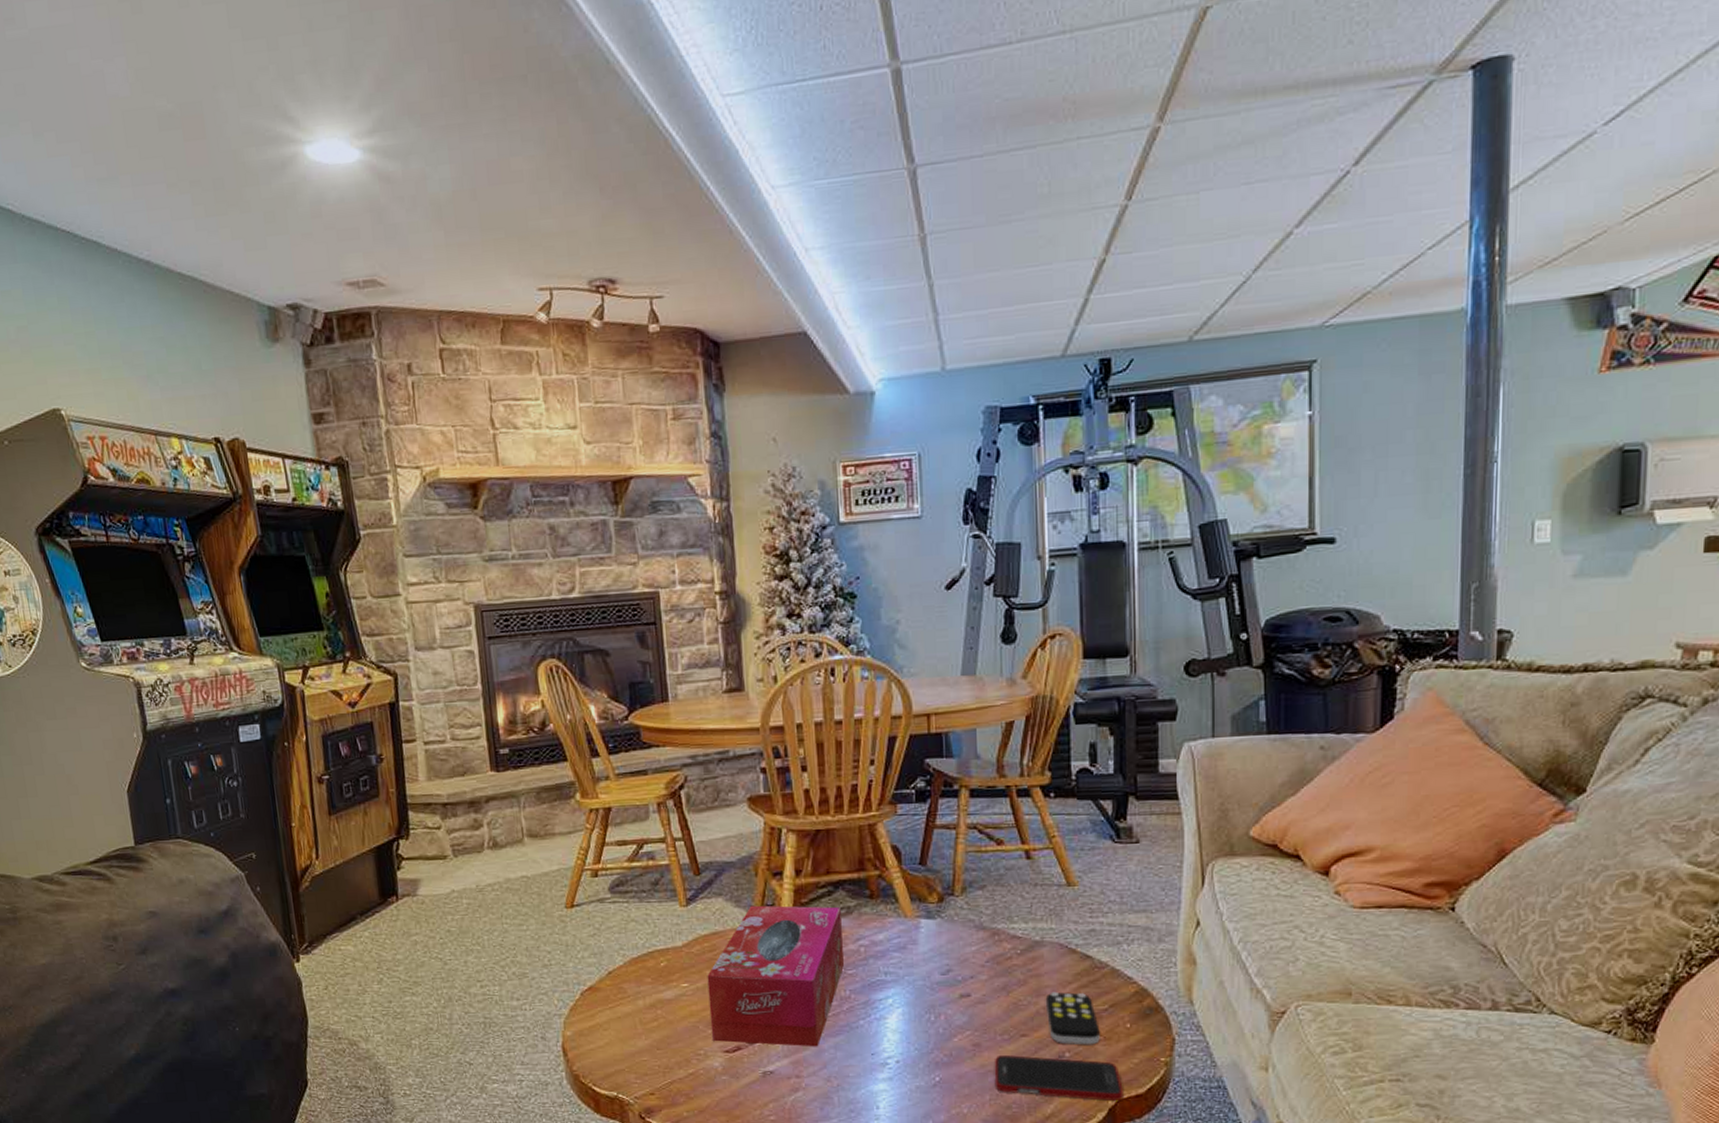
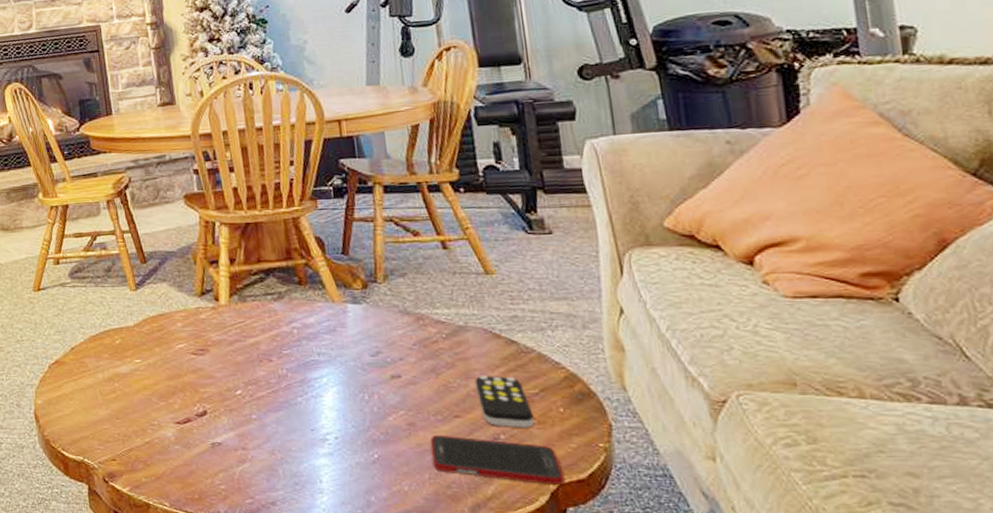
tissue box: present [707,905,844,1047] -> none [157,290,280,422]

